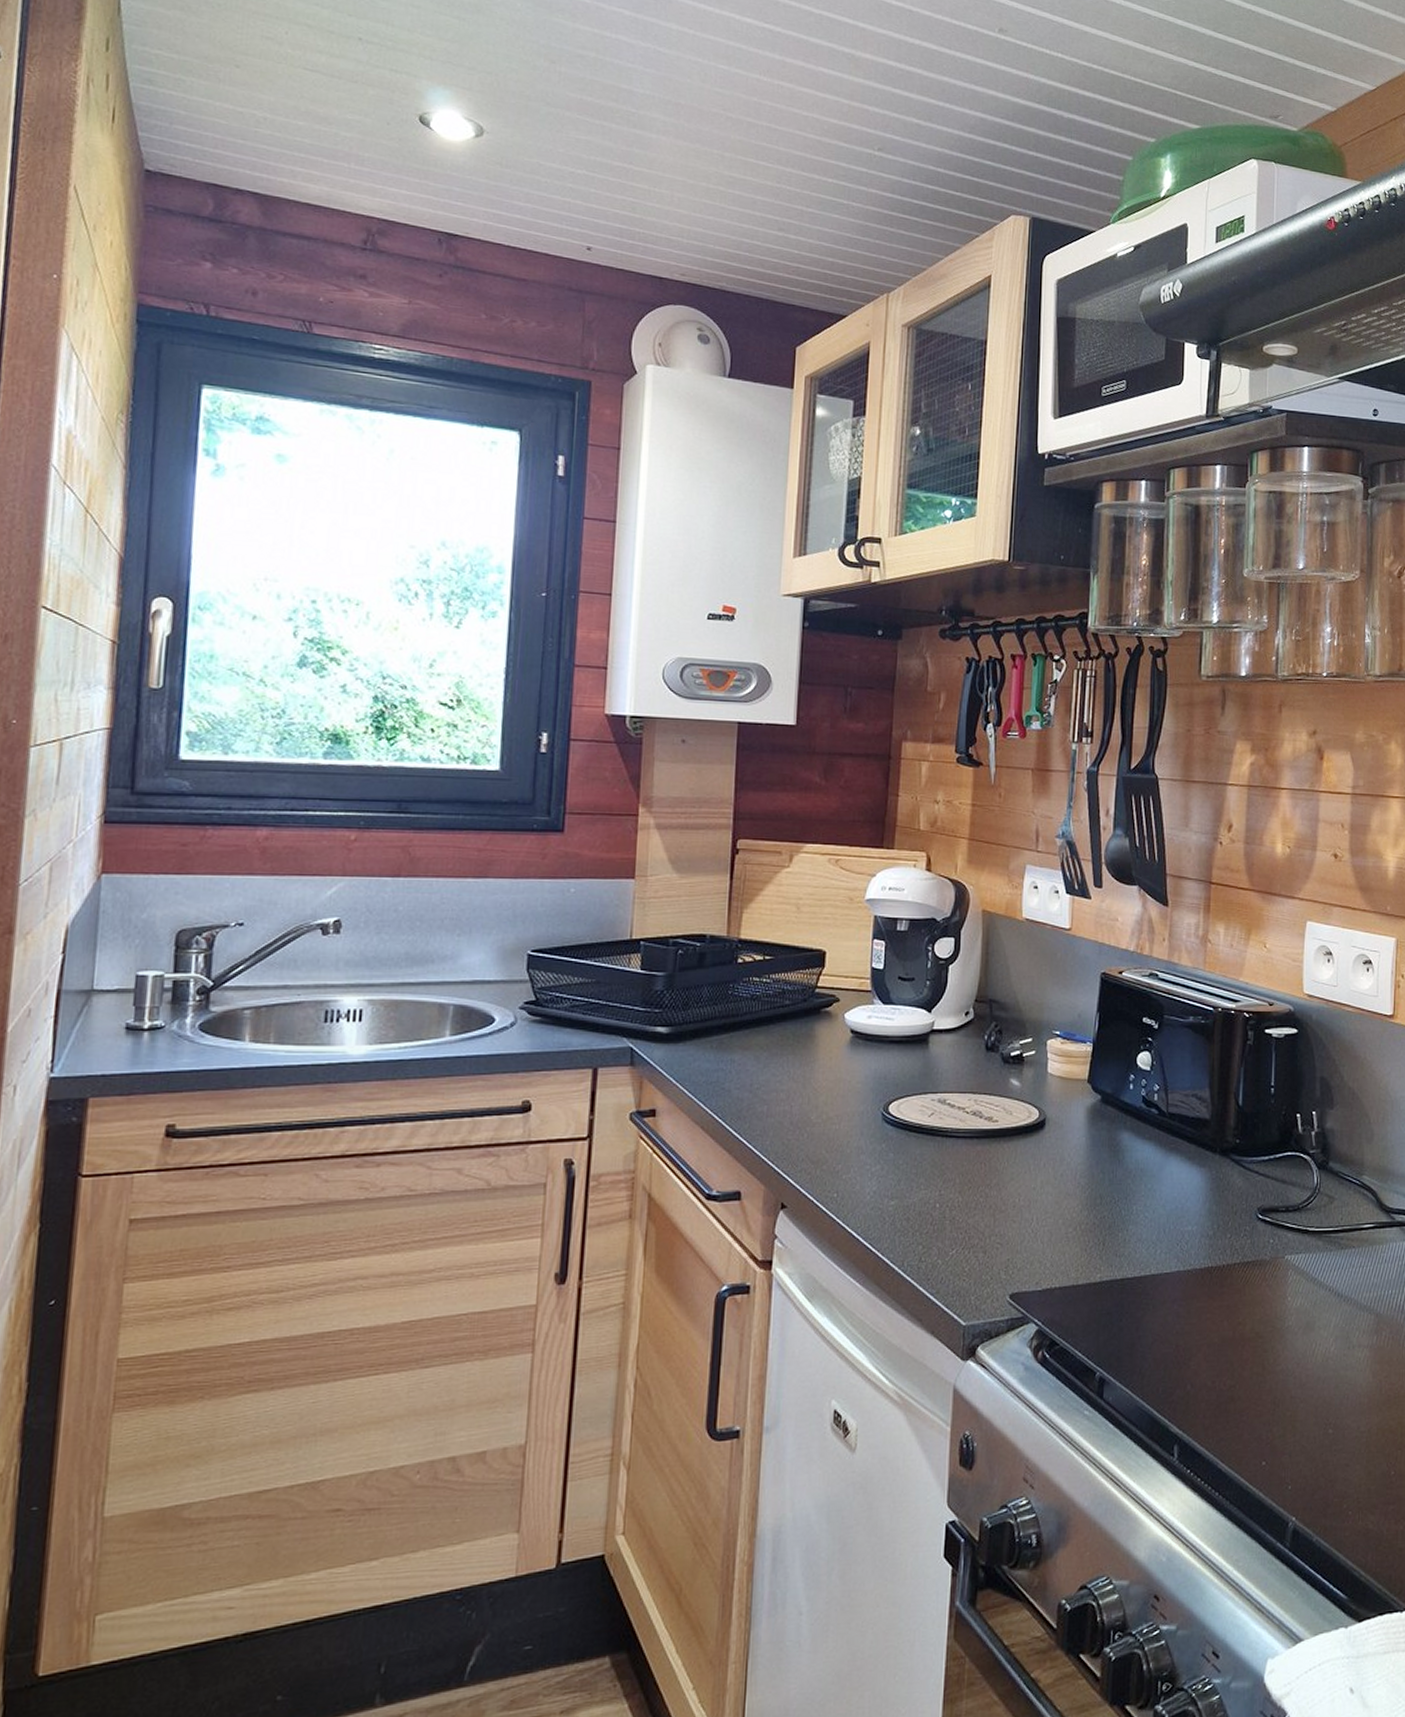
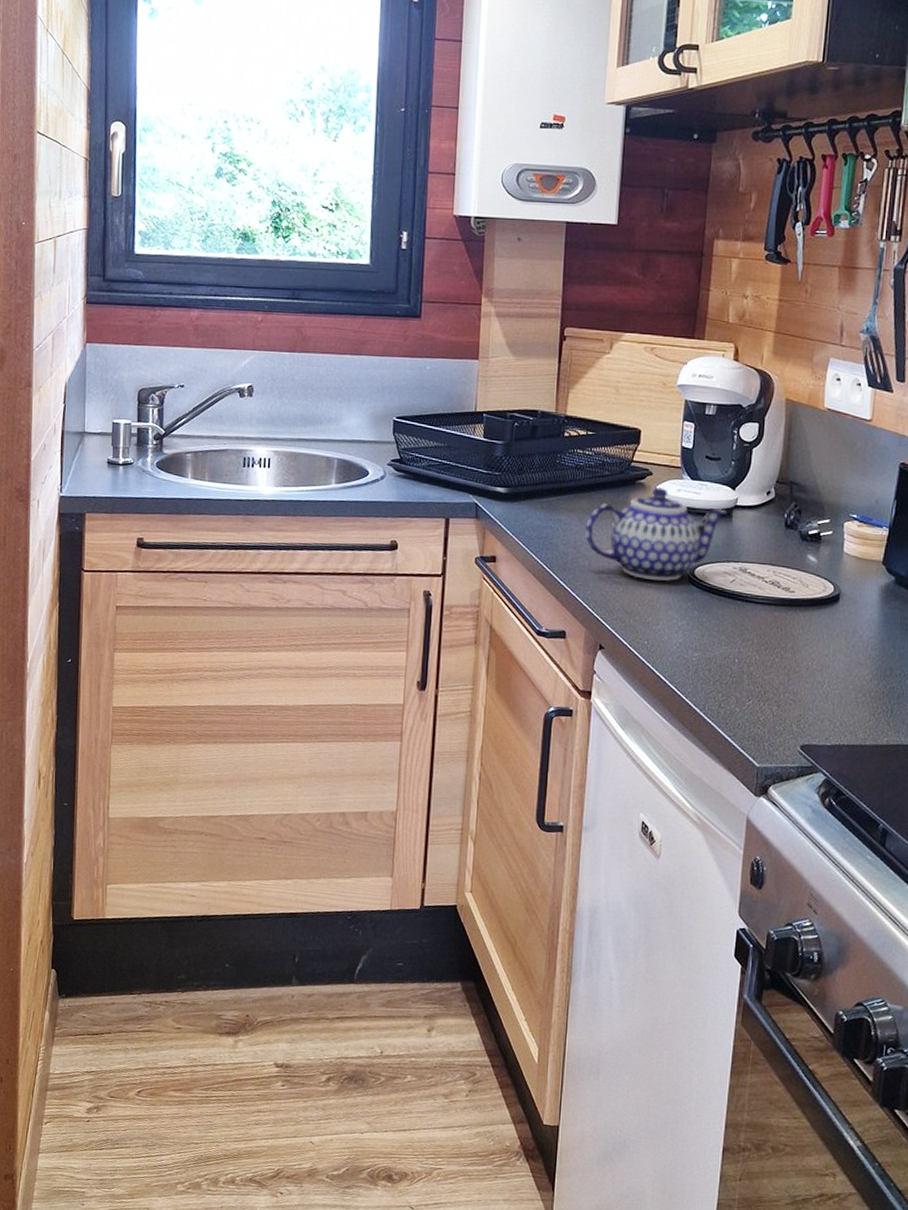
teapot: none [763,1015,923,1121] -> present [585,487,727,581]

